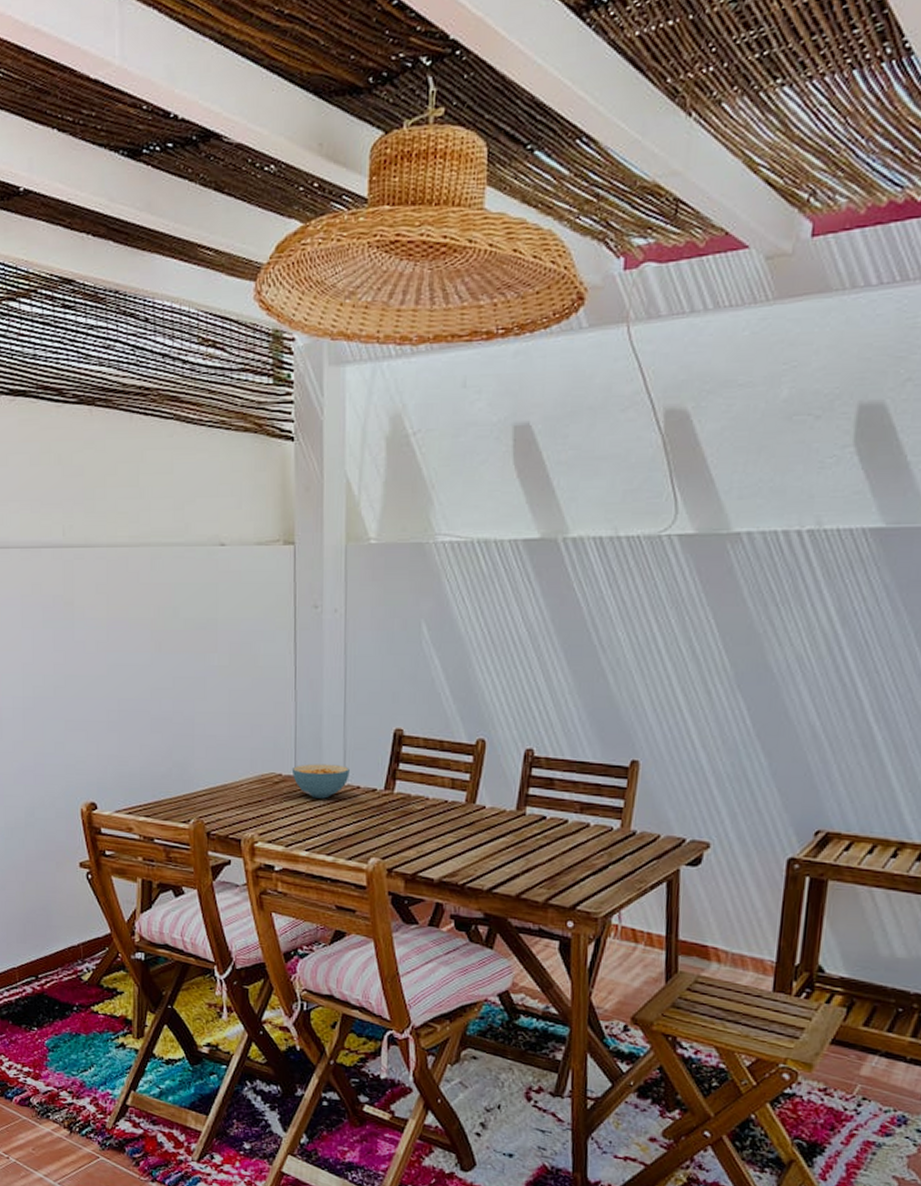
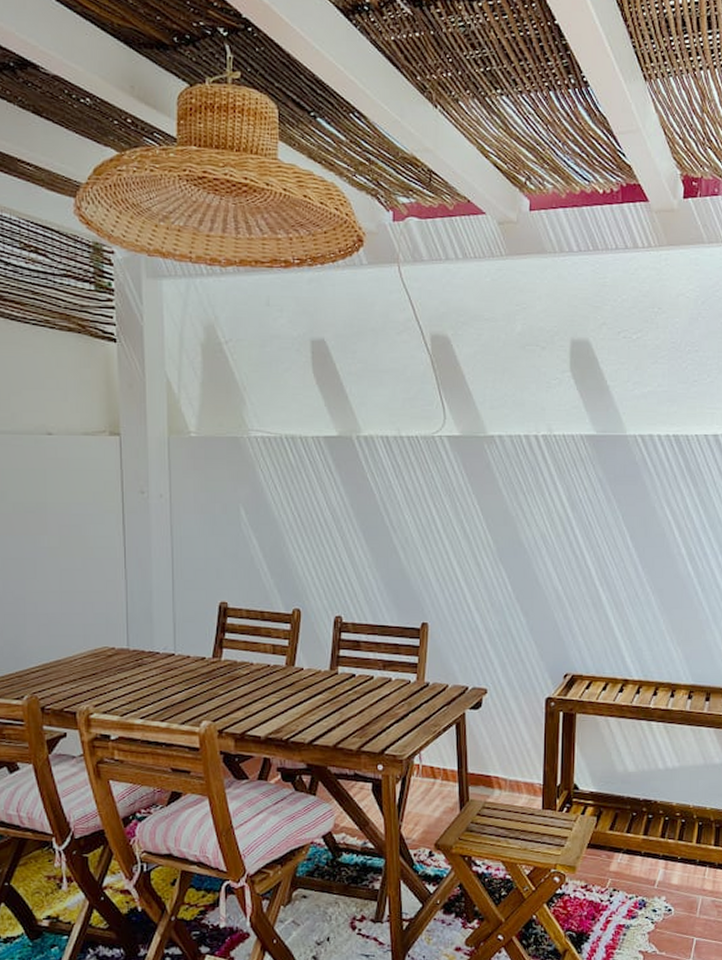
cereal bowl: present [291,764,350,799] -> none [124,636,180,669]

